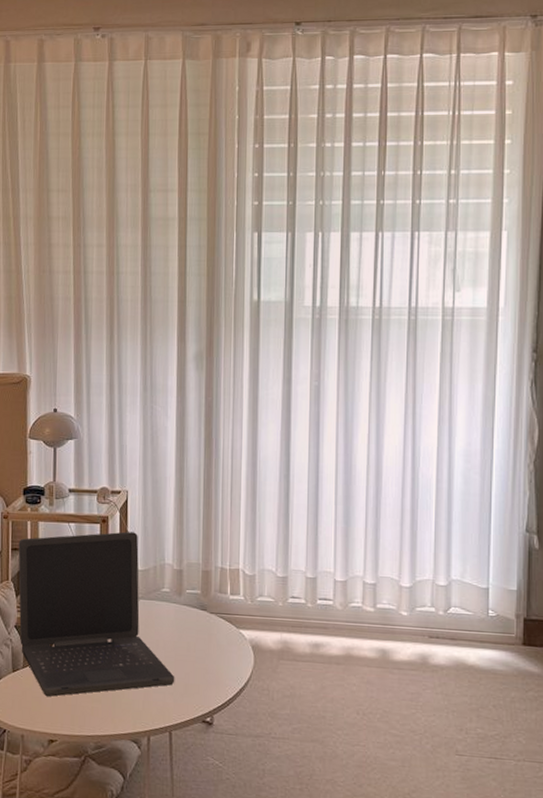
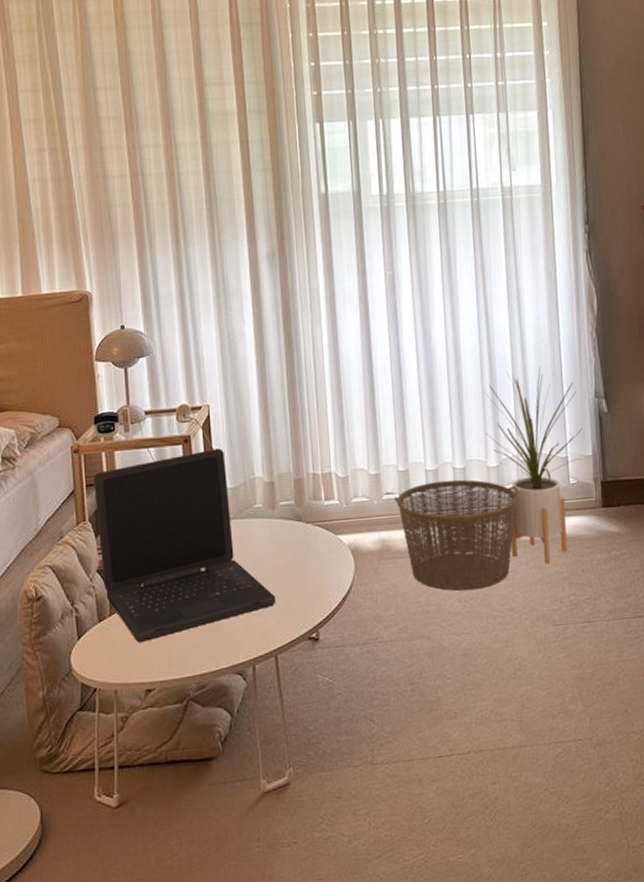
basket: none [300,592,431,705] -> present [394,479,518,591]
house plant: none [401,493,508,693] -> present [483,367,582,564]

